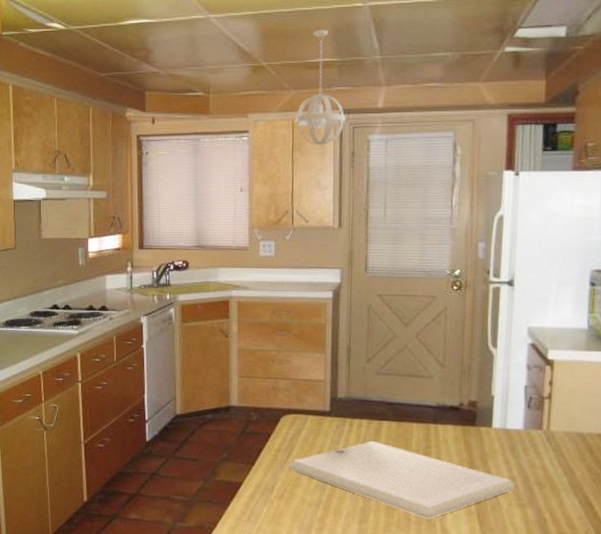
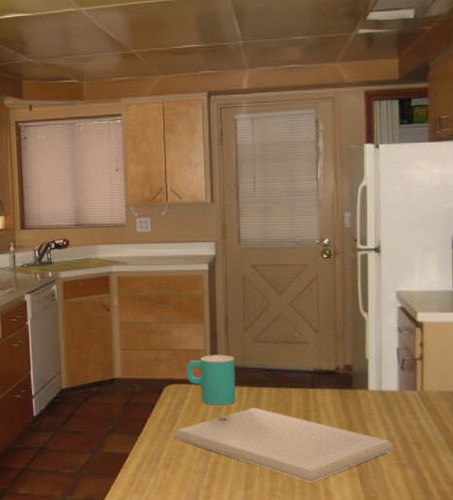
pendant light: present [295,29,346,145] -> none [165,18,213,126]
cup: none [305,385,356,438] -> present [186,355,236,405]

